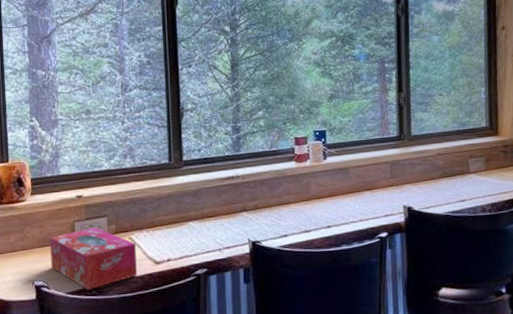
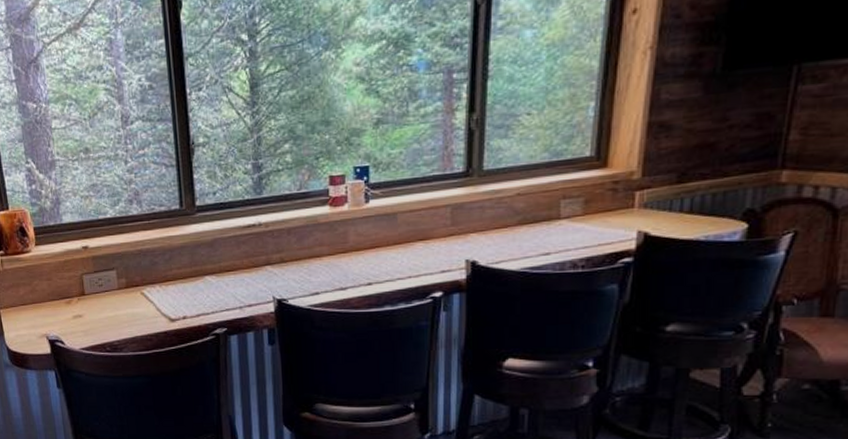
tissue box: present [49,227,138,291] -> none [58,281,152,347]

